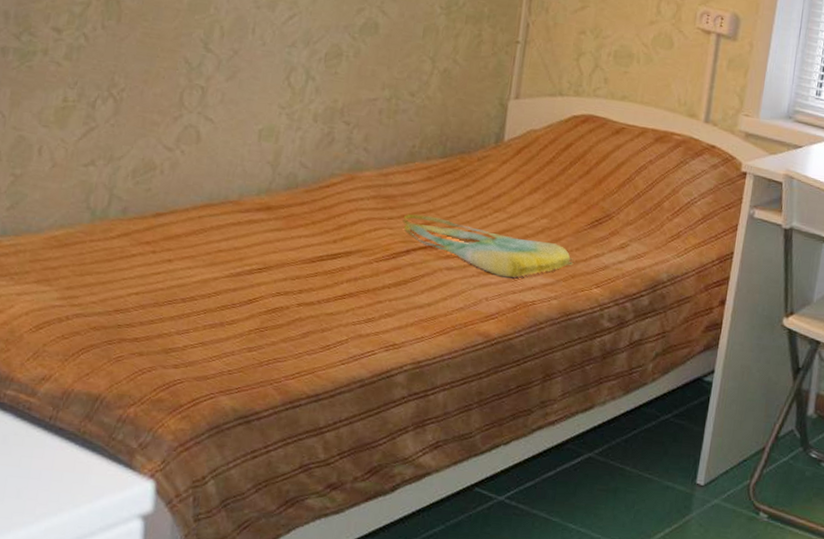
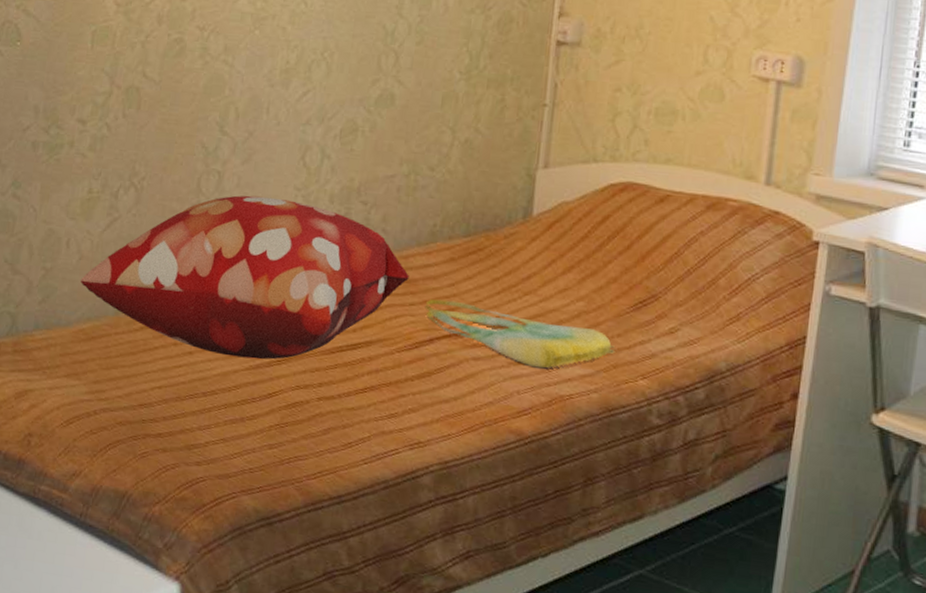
decorative pillow: none [52,110,389,268] -> present [80,195,409,360]

